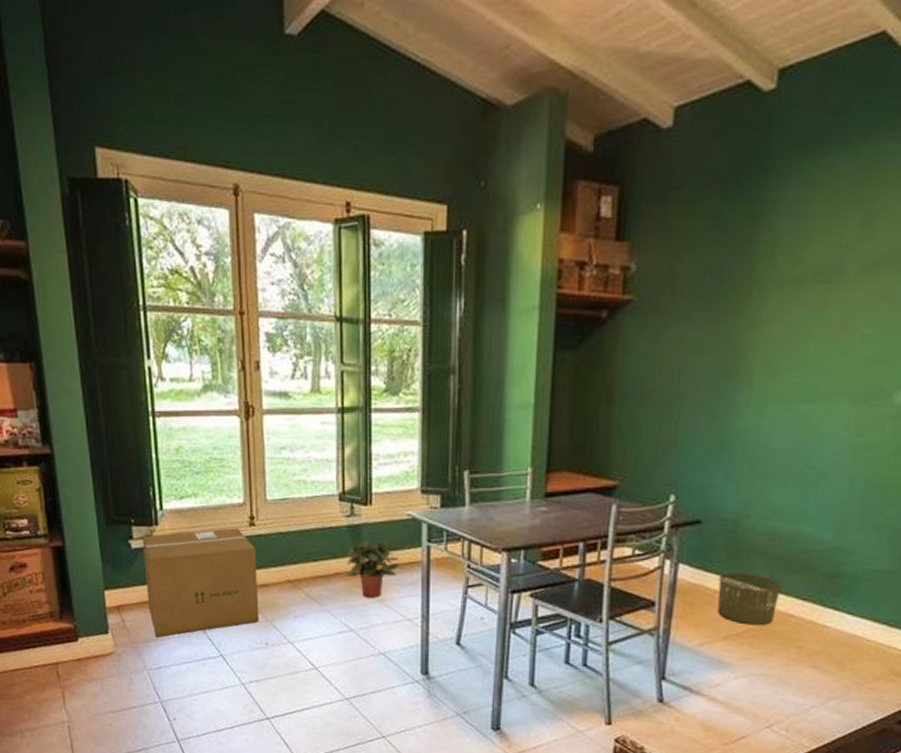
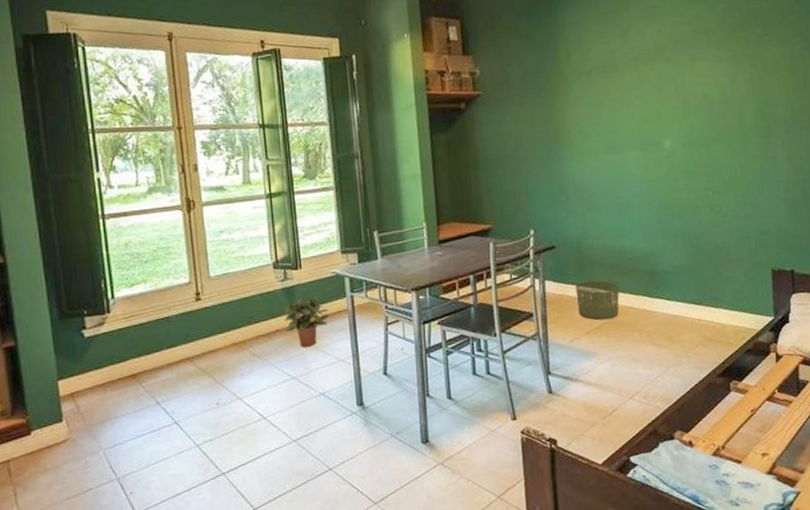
box: present [143,528,259,637] -> none [96,305,209,416]

